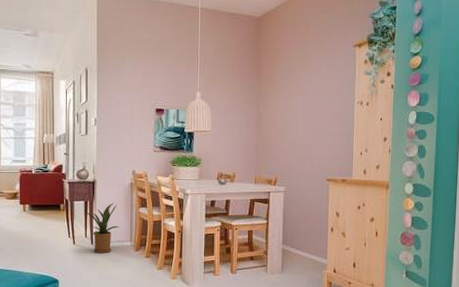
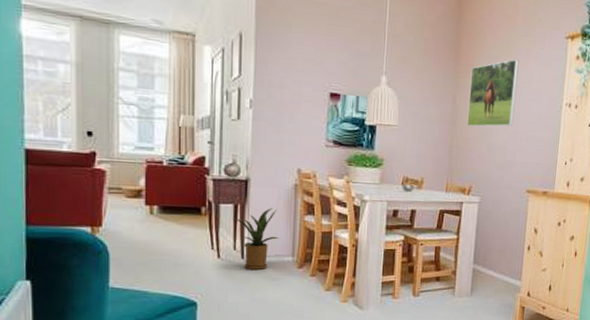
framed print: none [270,68,313,128] -> present [467,59,519,127]

